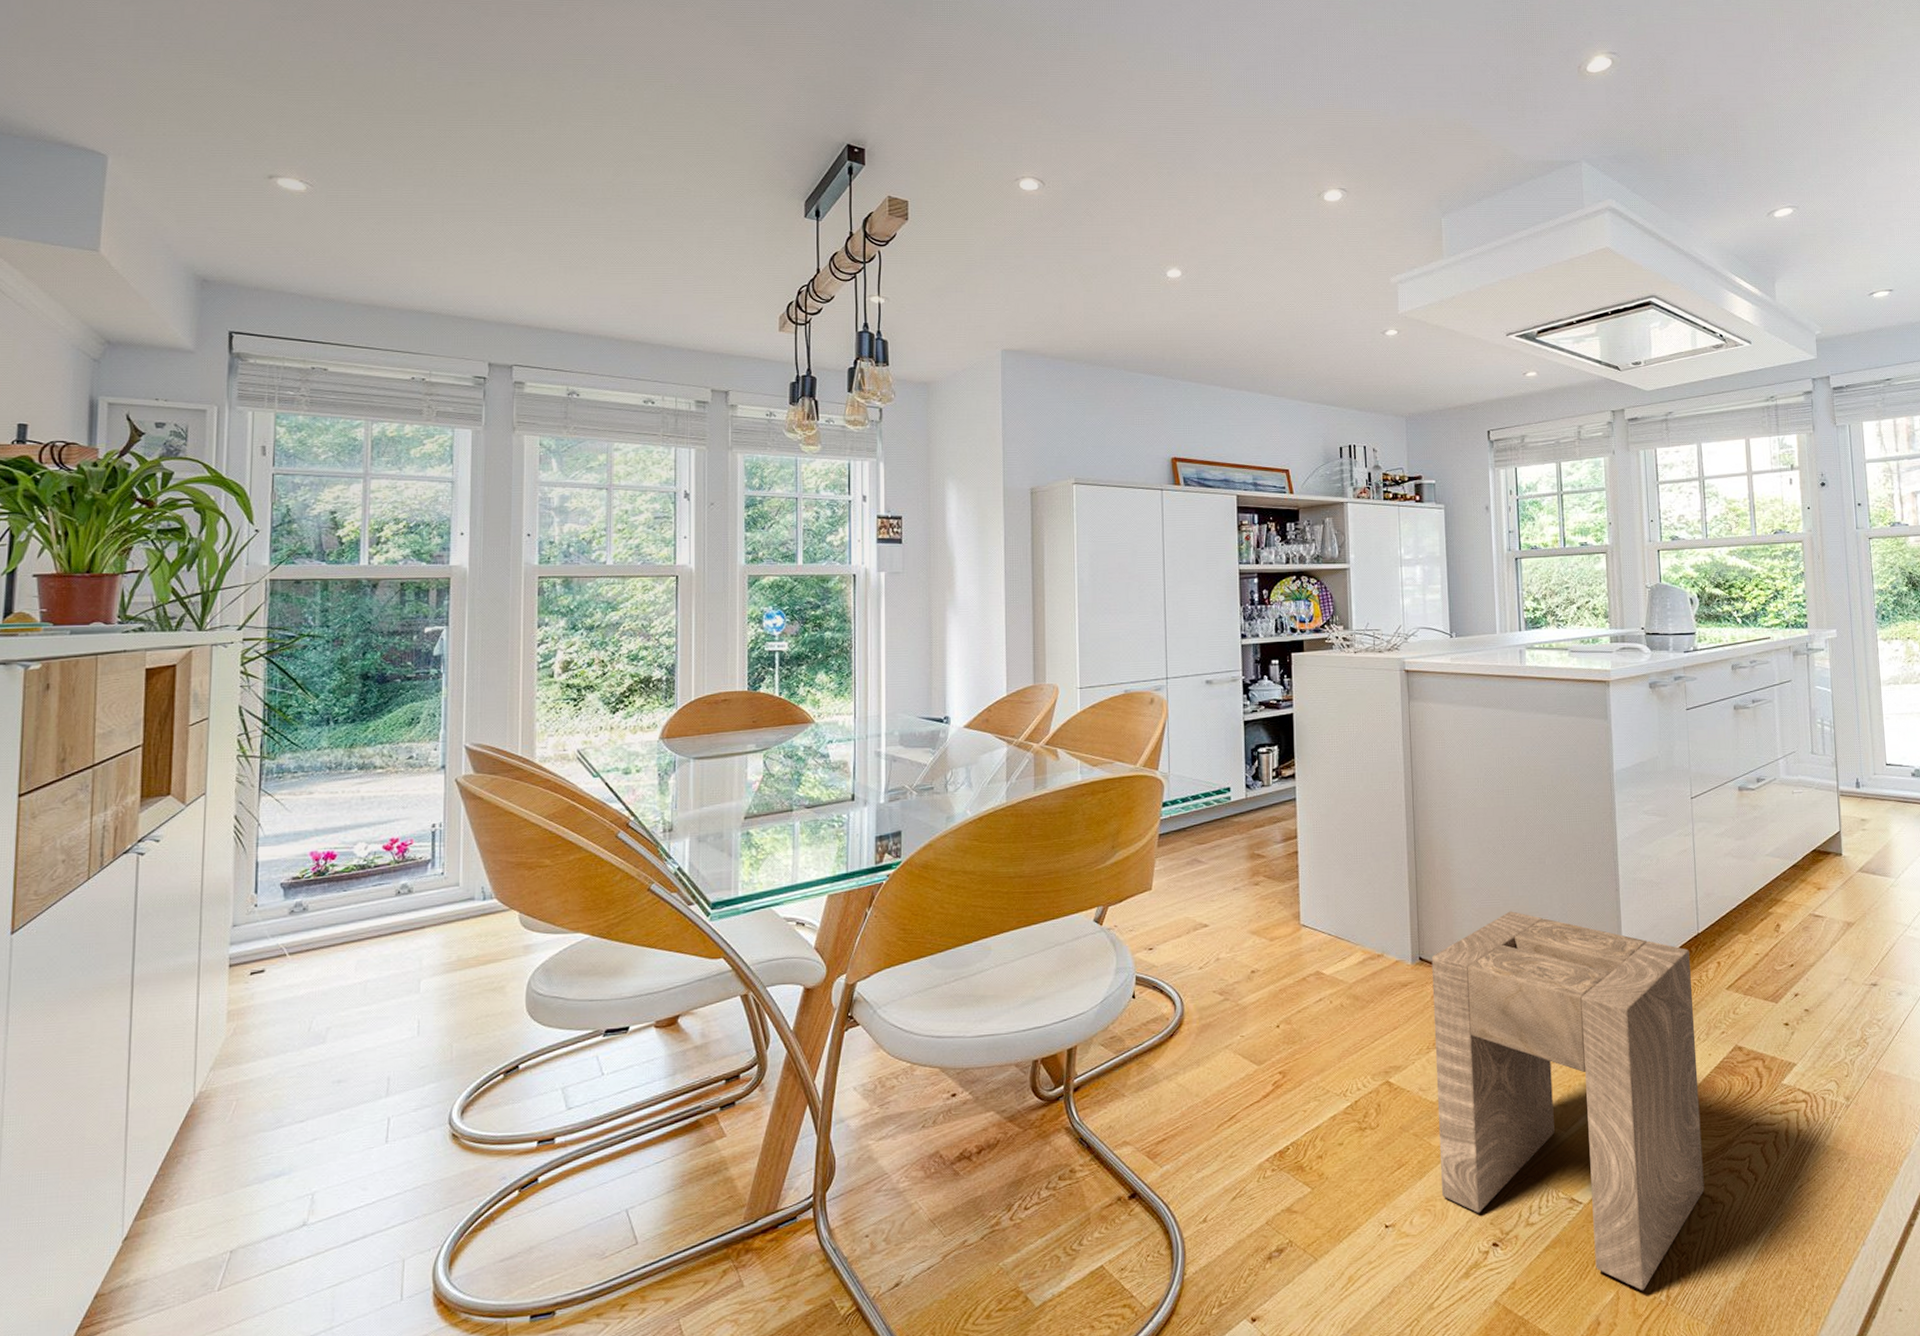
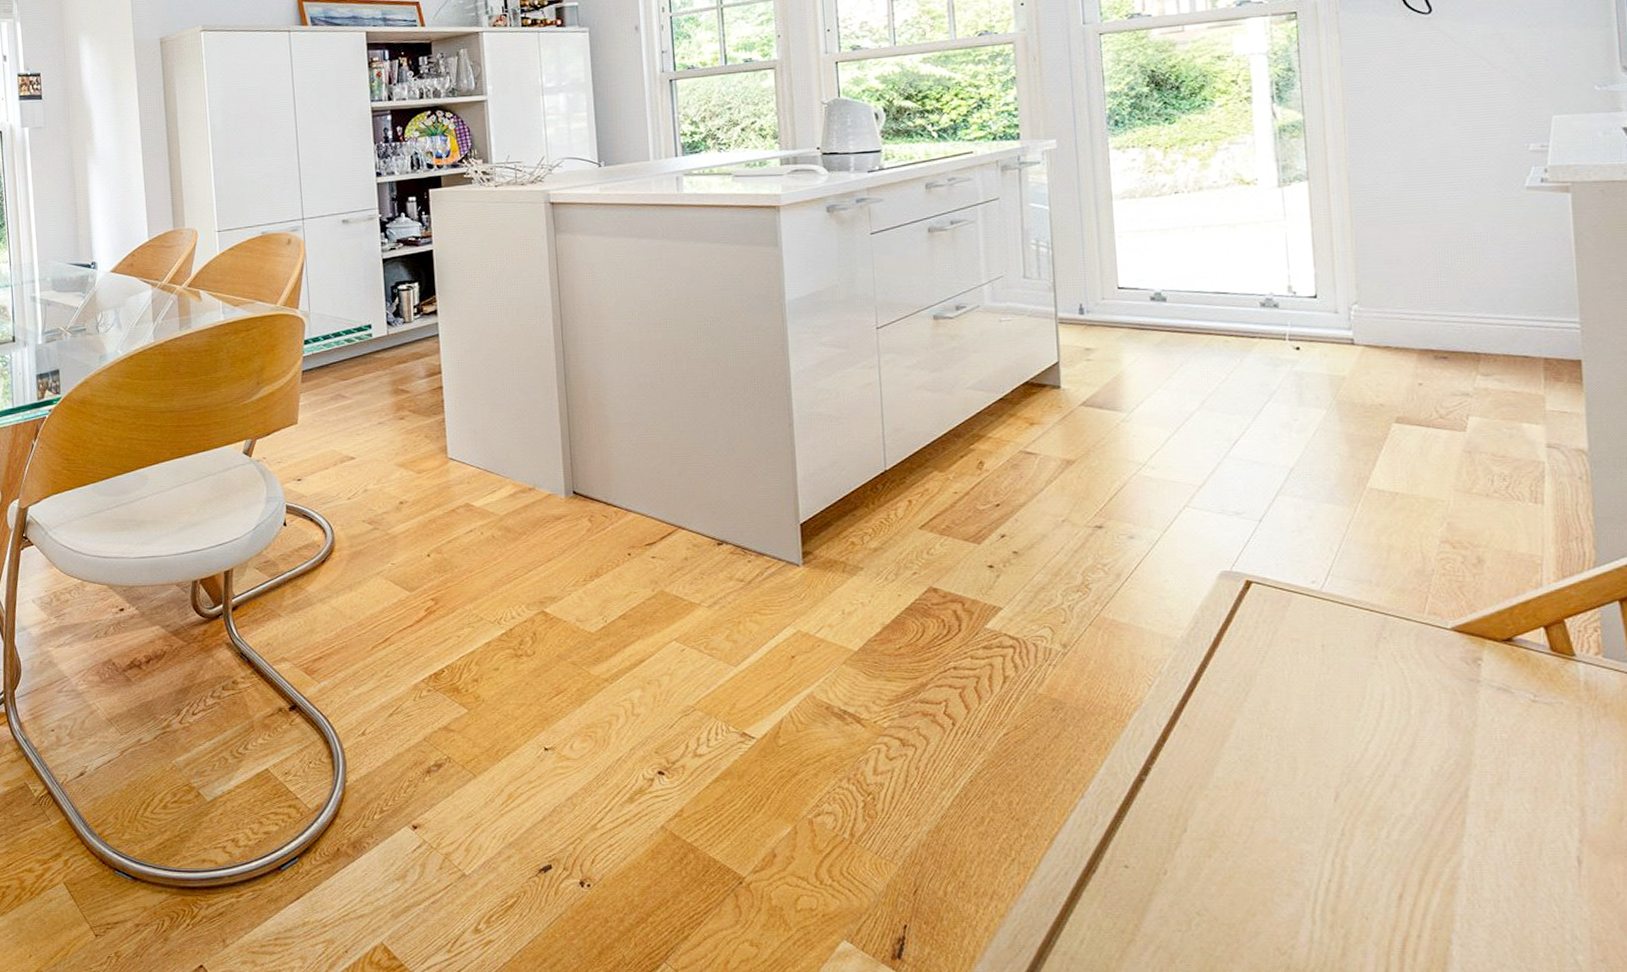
stool: present [1431,911,1705,1291] -> none [586,446,894,828]

